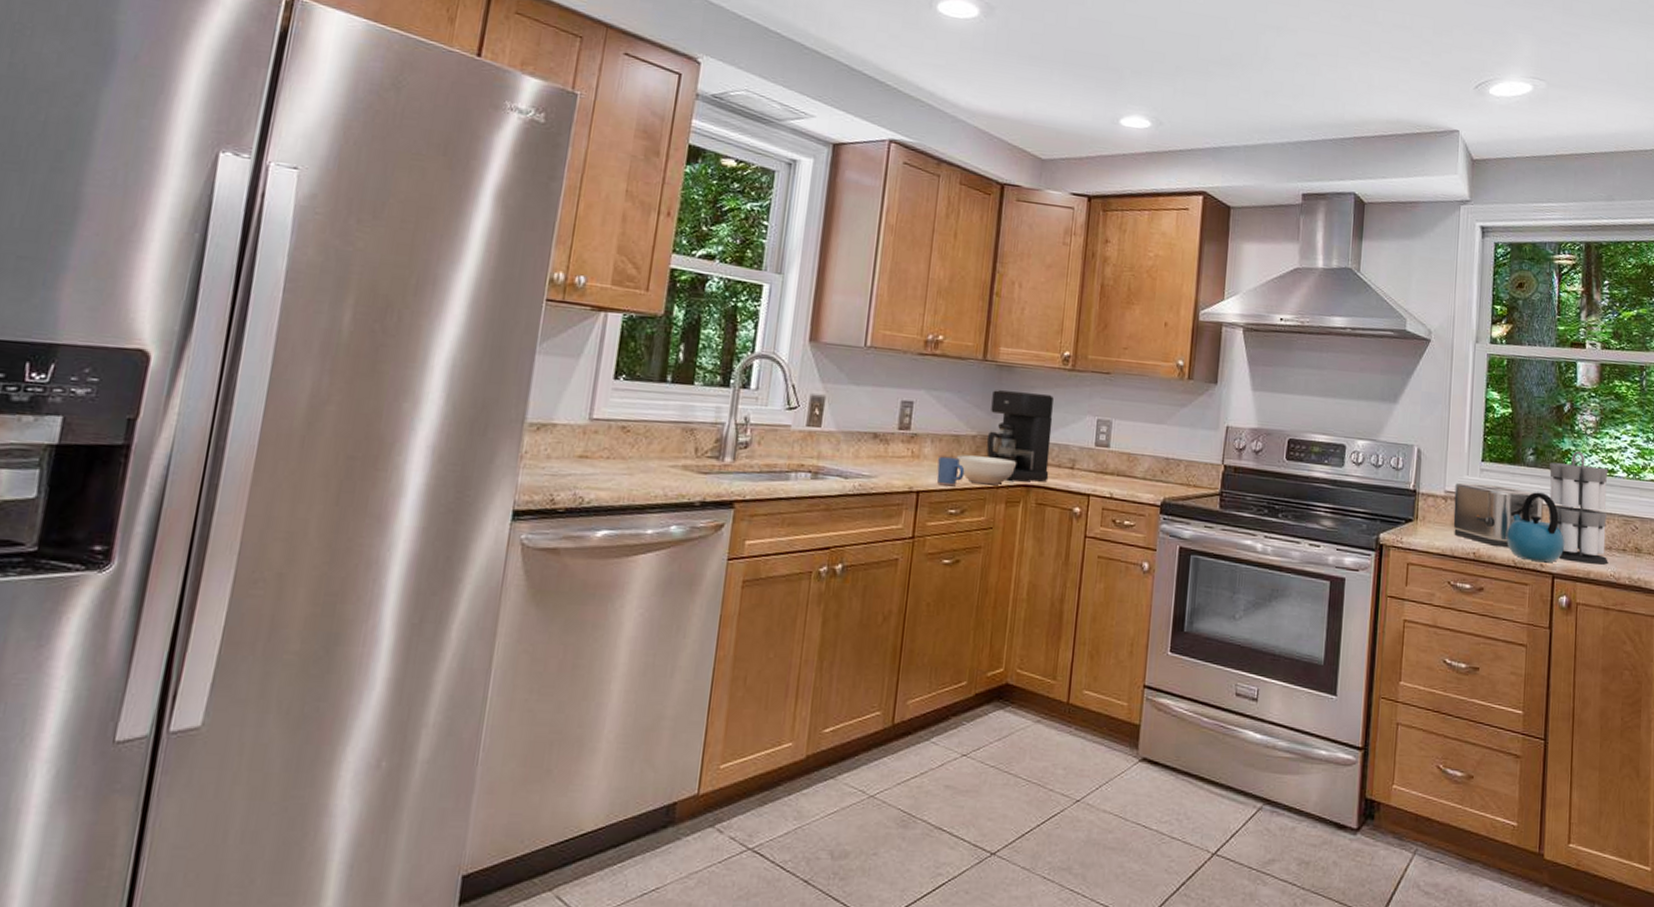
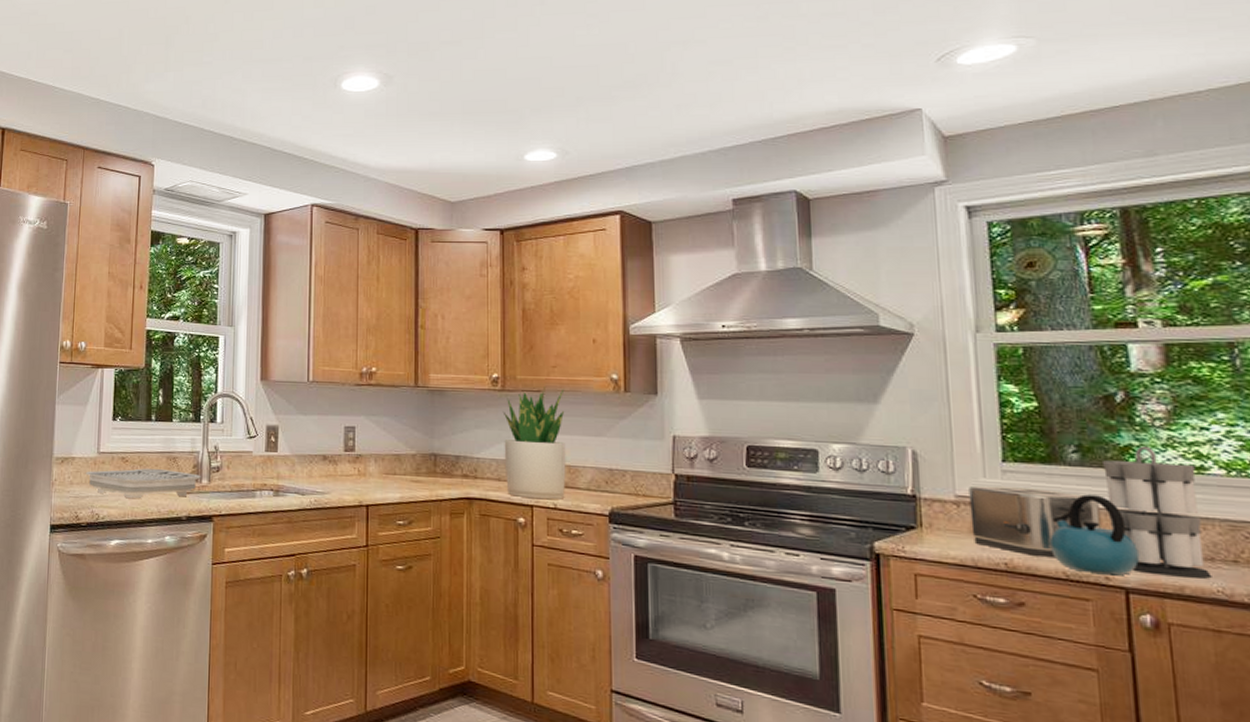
dish rack: none [569,441,724,480] -> present [85,468,201,500]
mug: present [936,456,965,487] -> none [383,473,408,500]
bowl: present [956,454,1017,485] -> none [398,472,457,499]
coffee maker: present [986,390,1053,482] -> none [426,412,490,495]
planter: none [1065,369,1133,489] -> present [502,387,566,500]

